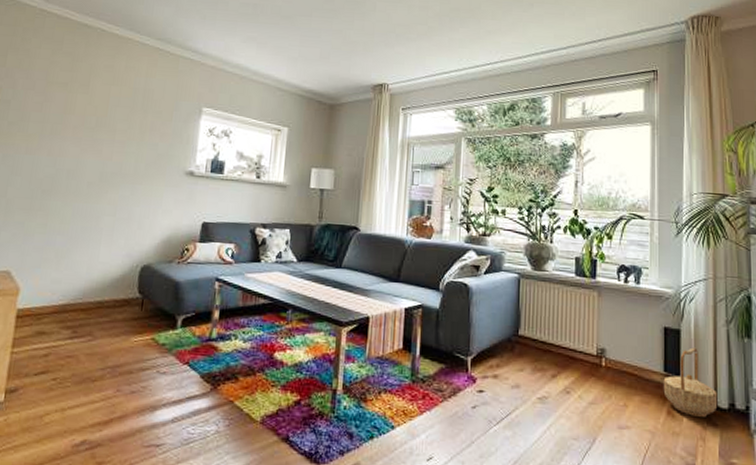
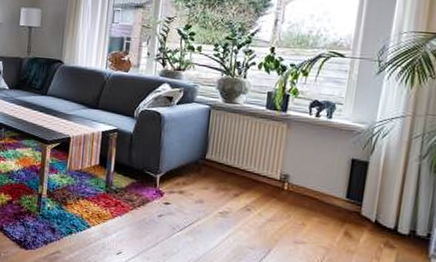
basket: present [663,347,718,418] -> none [343,178,399,241]

